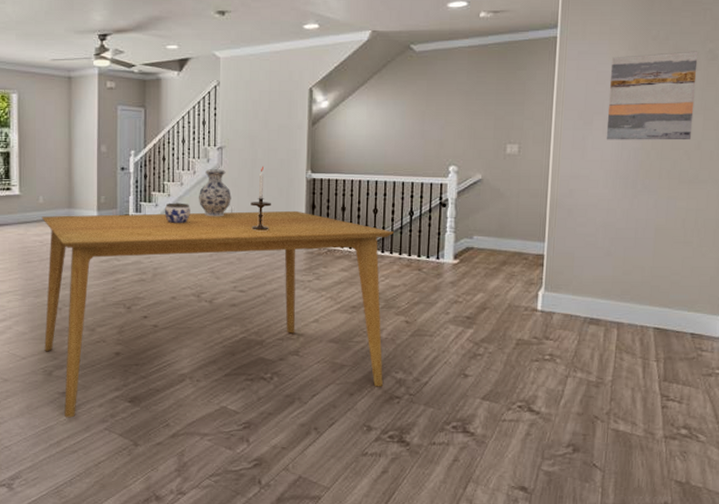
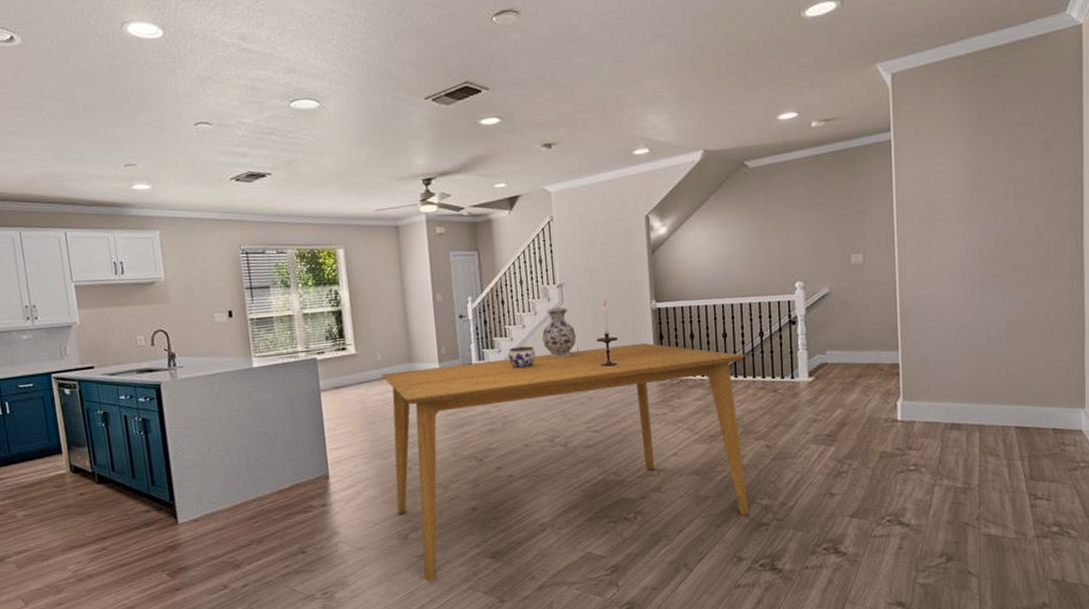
wall art: present [606,51,698,140] -> none [947,142,1035,241]

